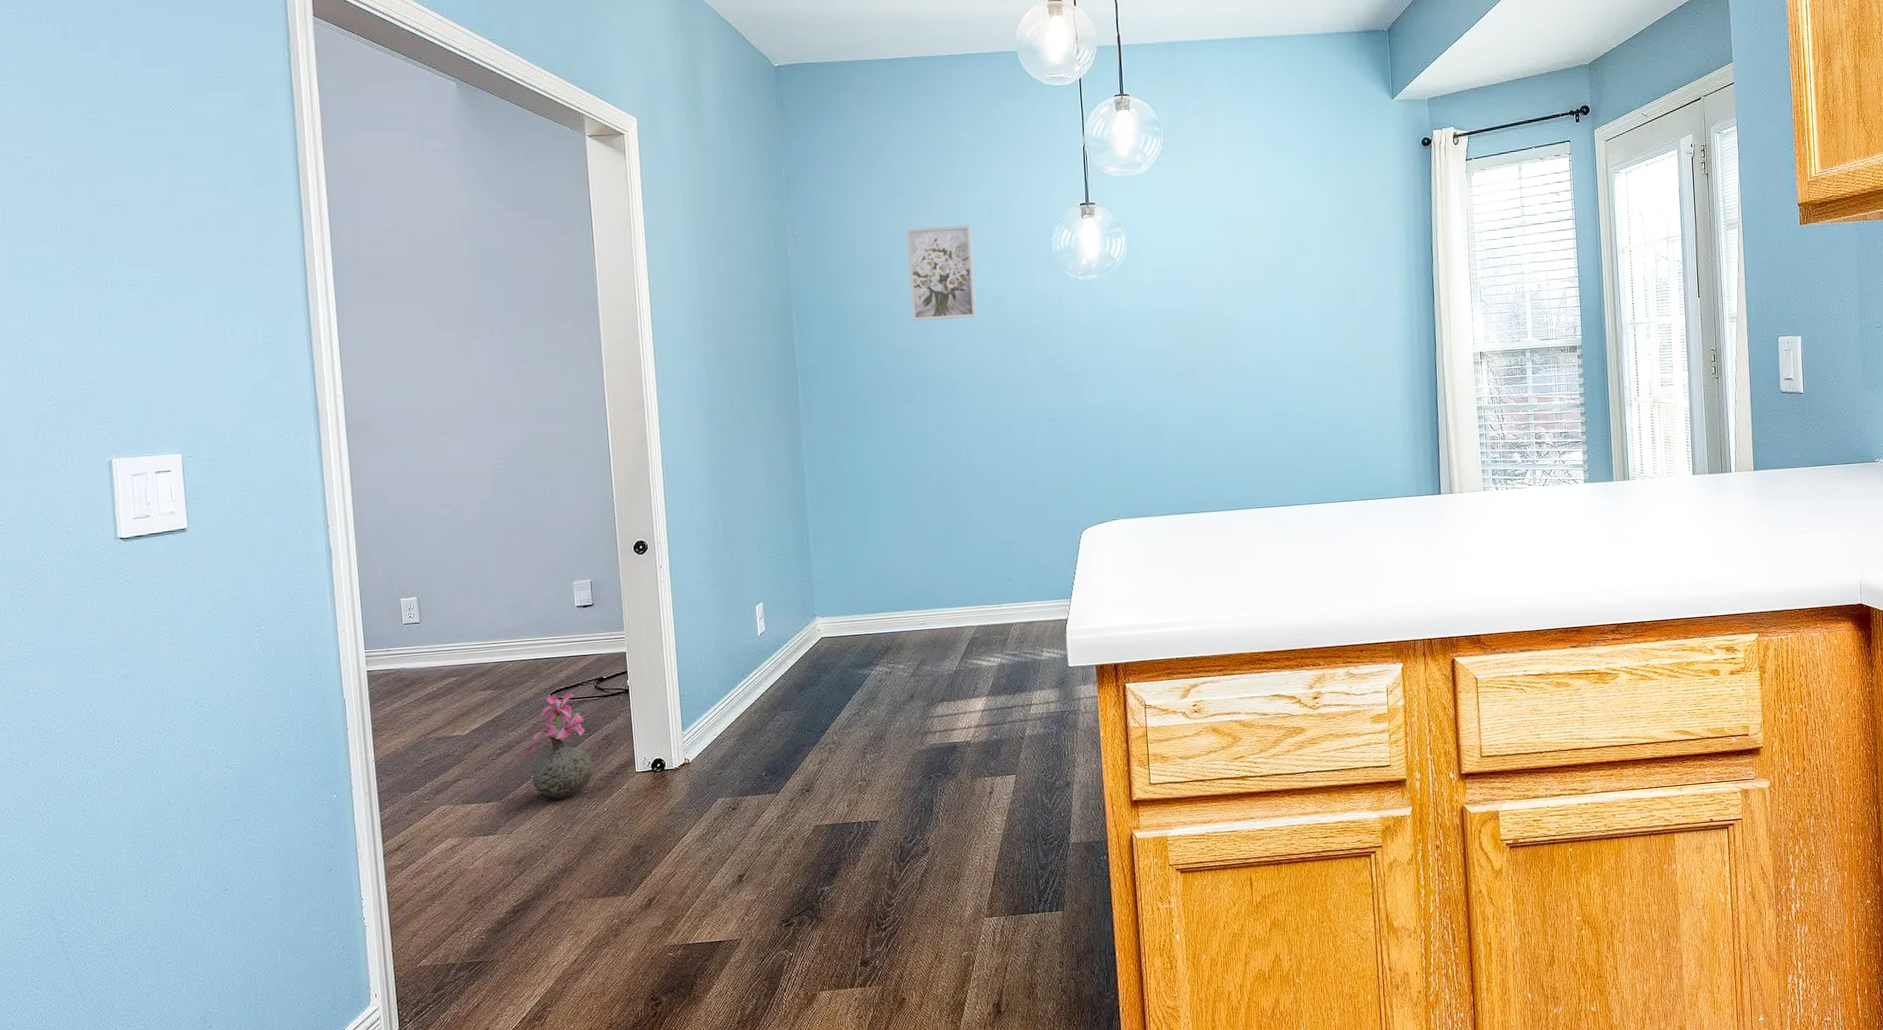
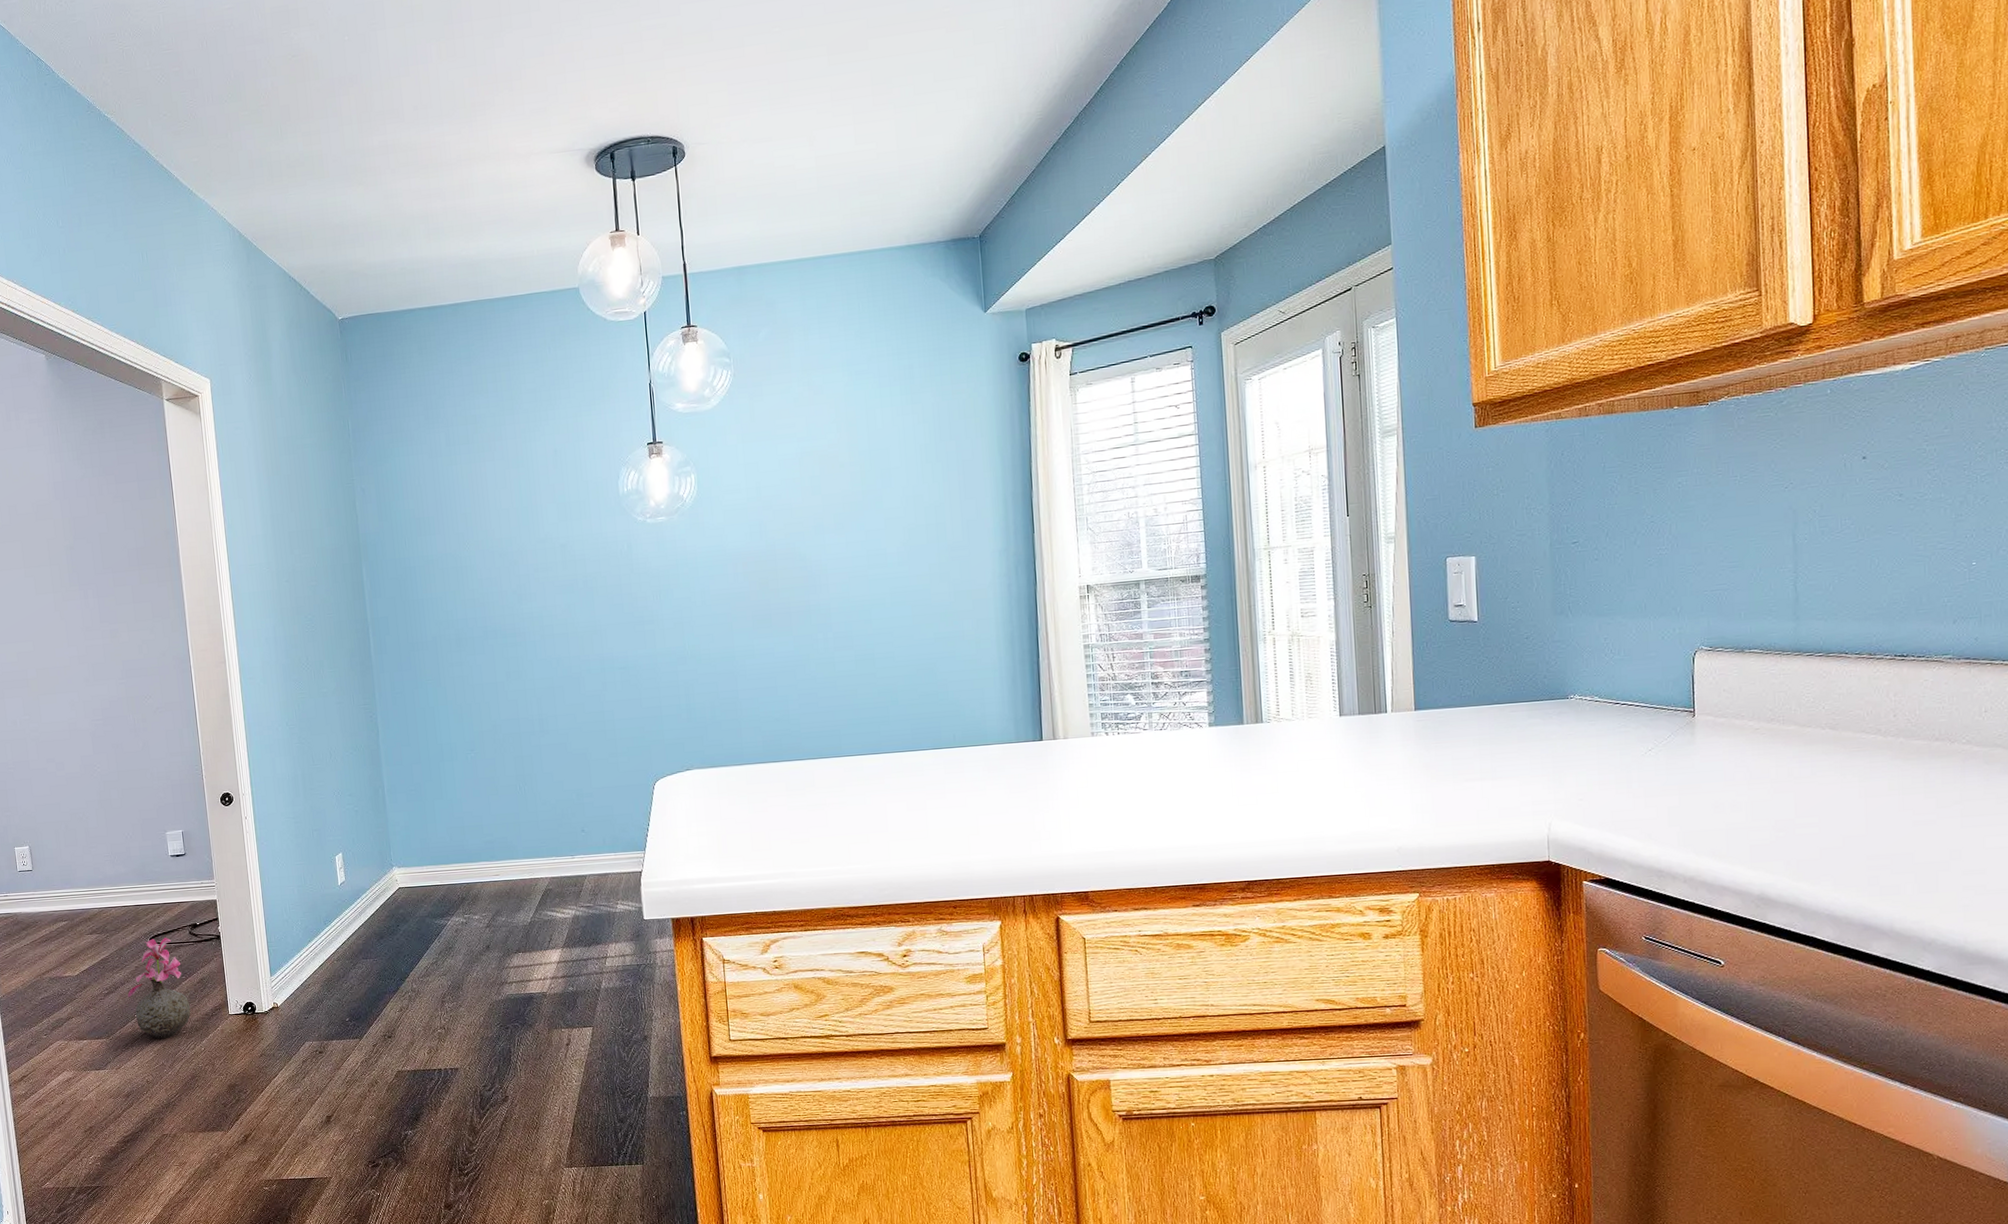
wall art: present [906,224,977,321] -> none [471,470,544,571]

